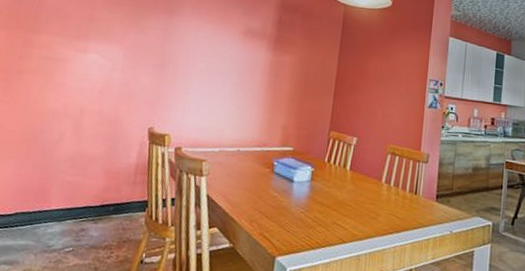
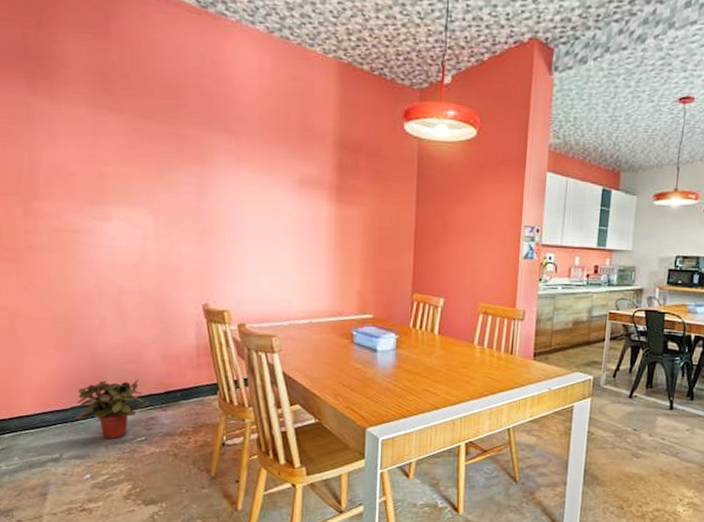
potted plant: none [14,190,85,248] -> present [74,378,150,440]

